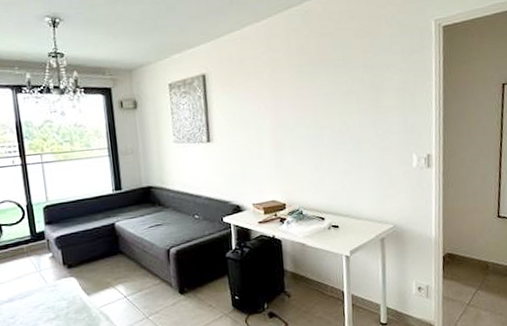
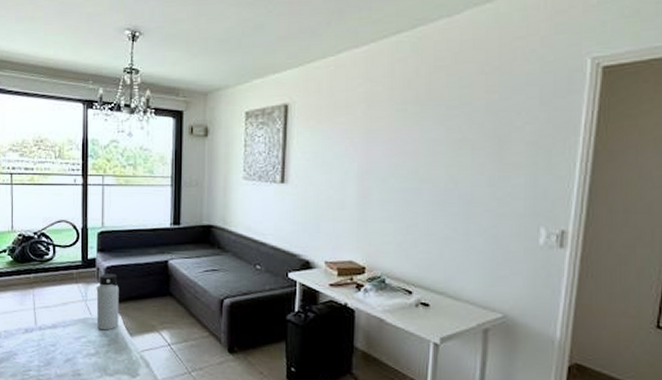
water bottle: none [50,242,75,296] -> present [97,274,119,331]

